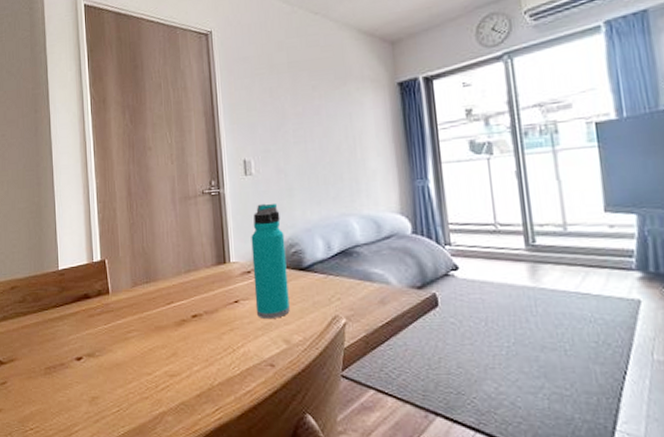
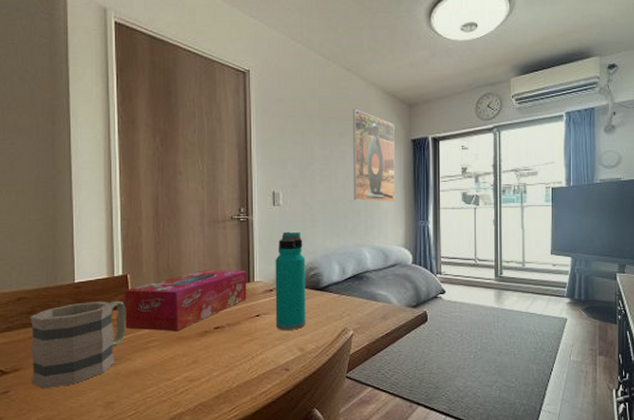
mug: none [22,287,106,381] -> present [30,300,126,389]
tissue box: none [104,249,224,321] -> present [125,270,247,332]
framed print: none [325,56,384,162] -> present [353,109,395,202]

